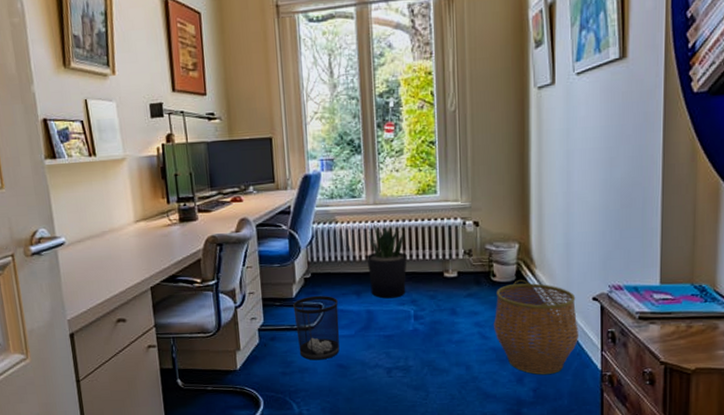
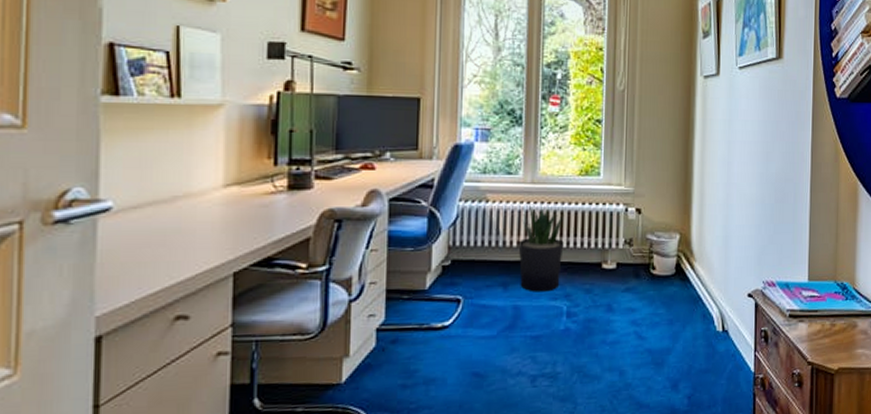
waste bin: present [293,295,340,361] -> none [425,287,480,369]
basket: present [494,279,578,375] -> none [651,273,734,380]

